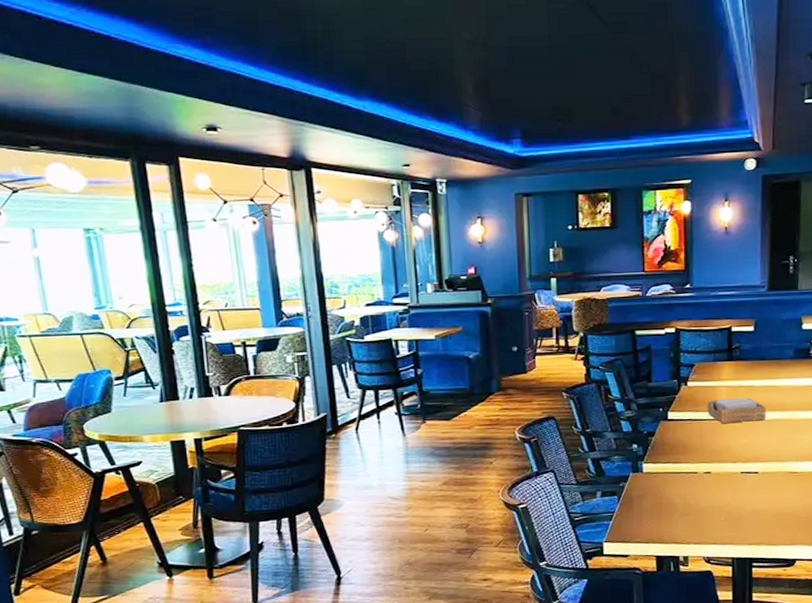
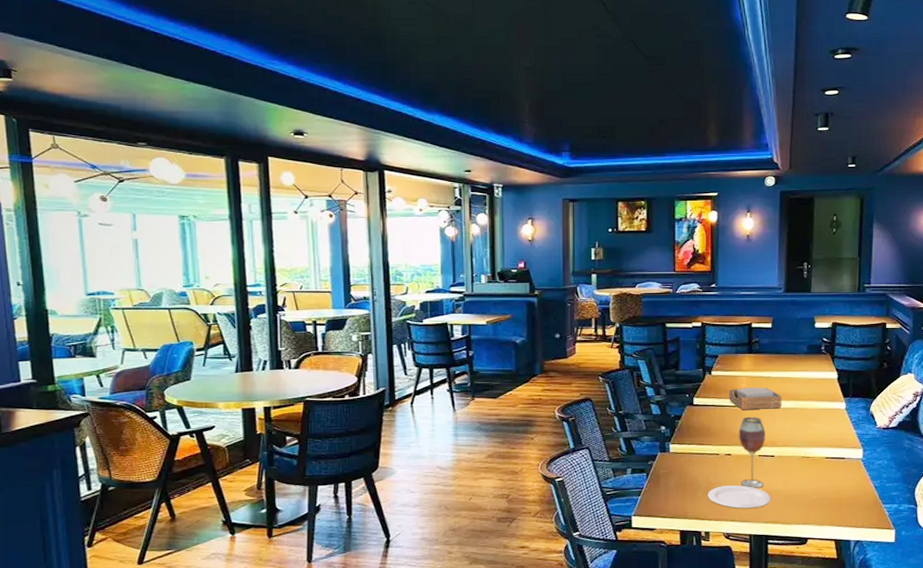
plate: none [685,505,755,531] -> present [707,485,771,509]
wineglass: none [719,430,748,508] -> present [739,417,765,488]

